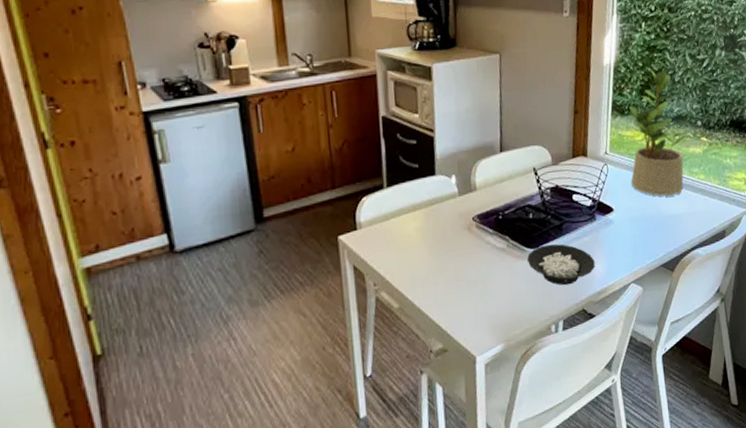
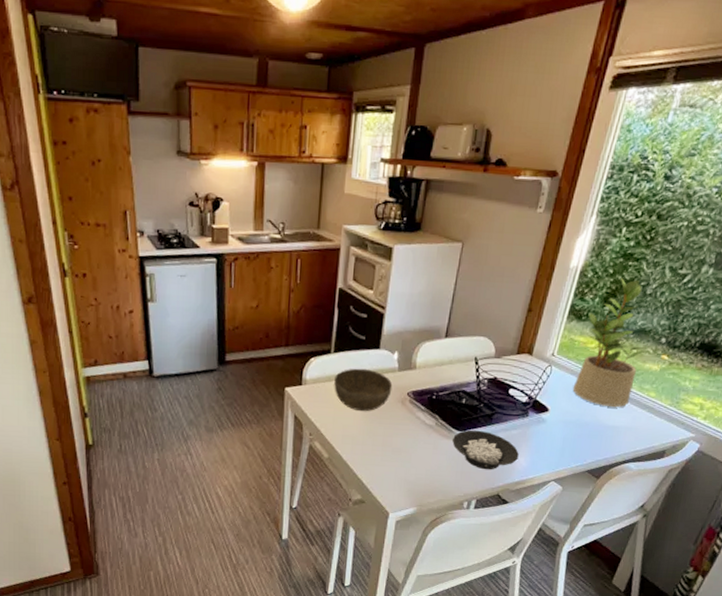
bowl: none [392,199,456,248] -> present [334,368,393,412]

